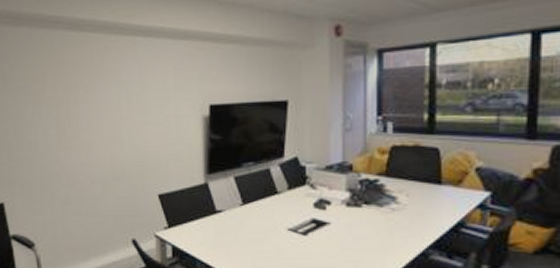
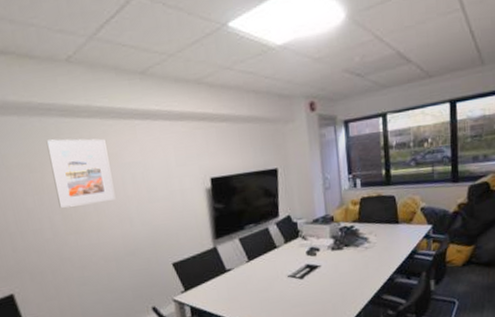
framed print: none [51,52,109,122] -> present [46,138,116,208]

